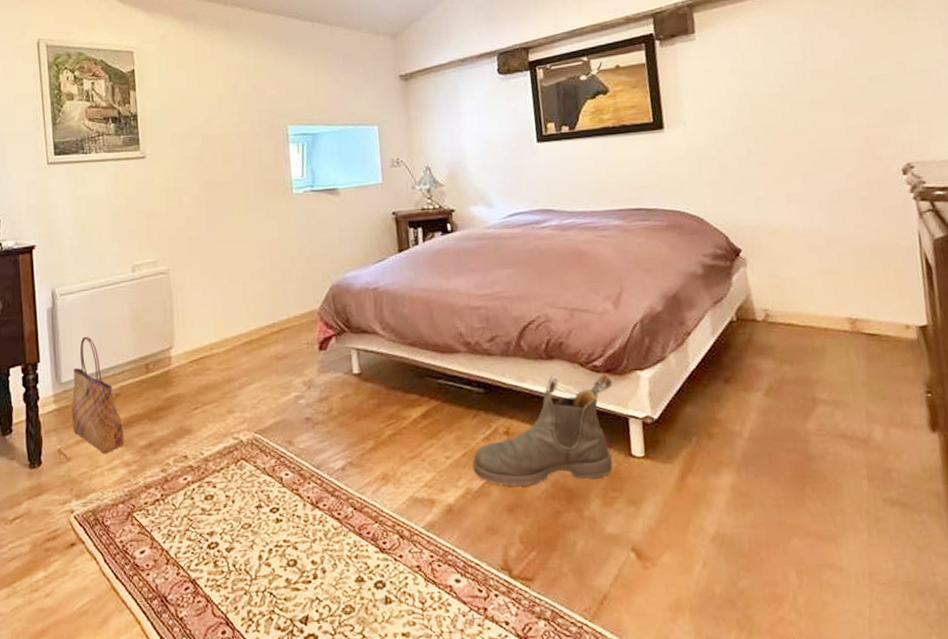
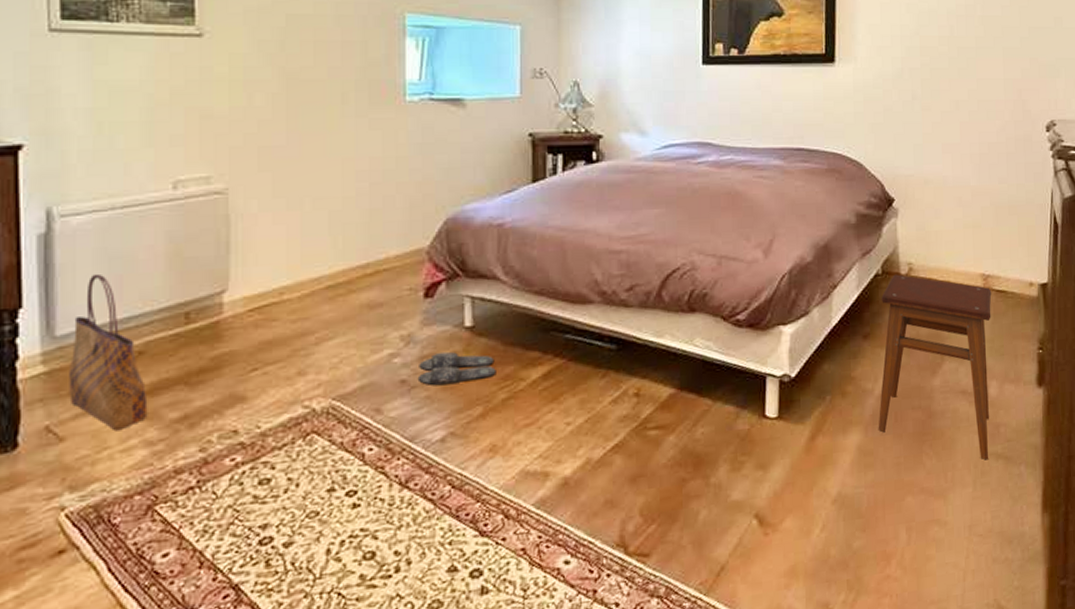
slippers: none [319,394,383,423] -> present [417,351,496,386]
boot: present [472,373,613,487] -> none [595,328,754,455]
stool: none [739,320,882,506] -> present [878,274,992,460]

